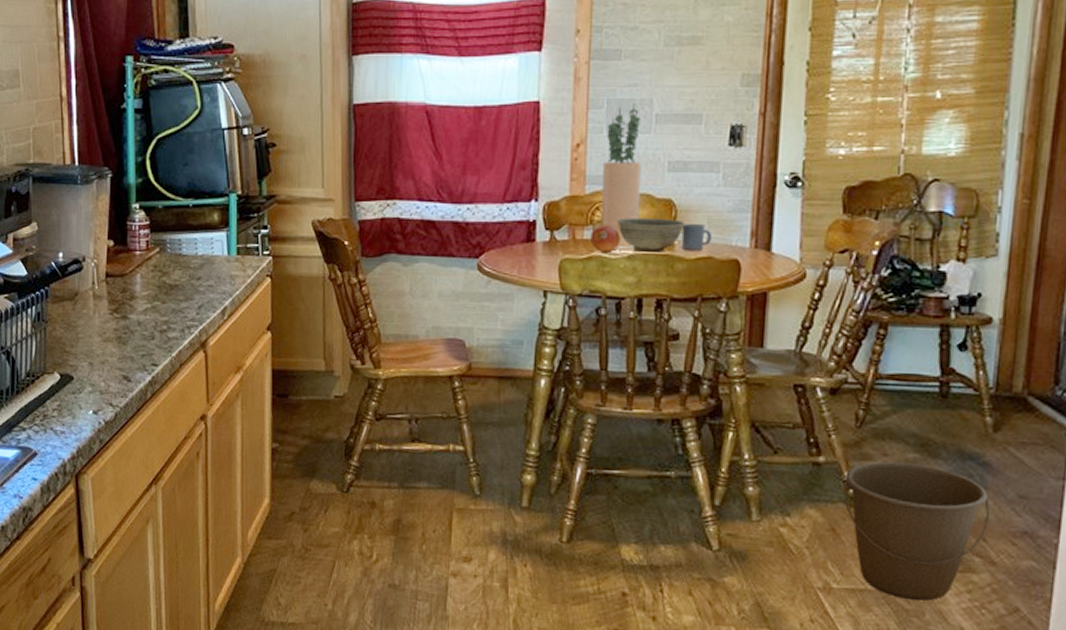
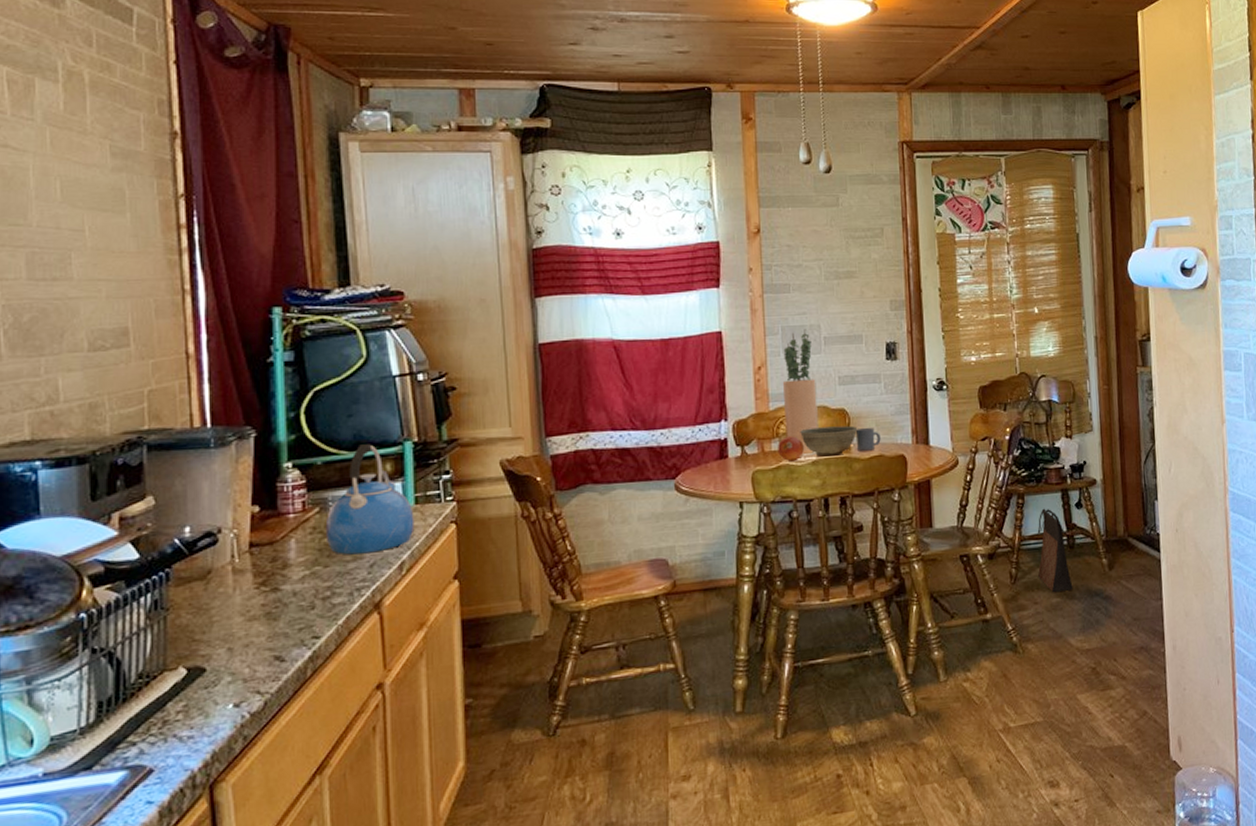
kettle: none [164,193,236,296] -> present [325,444,415,555]
bucket: present [842,461,991,601] -> none [1007,606,1117,724]
bag: none [893,344,939,447] -> present [1037,508,1073,592]

